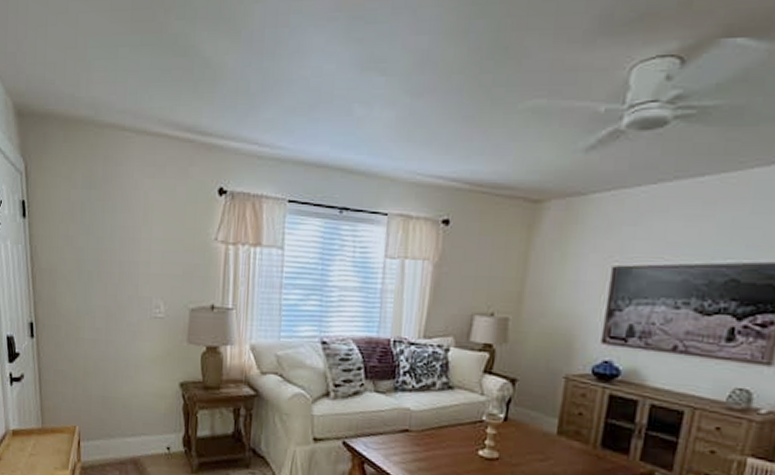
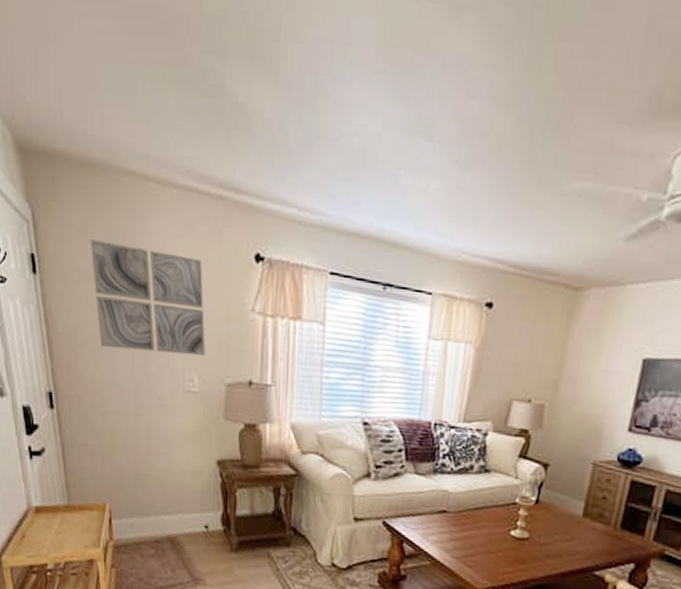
wall art: none [73,185,172,284] -> present [91,240,206,357]

